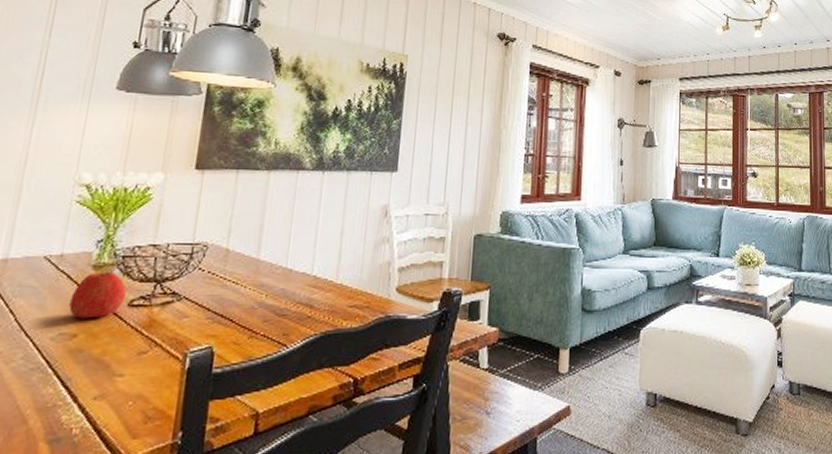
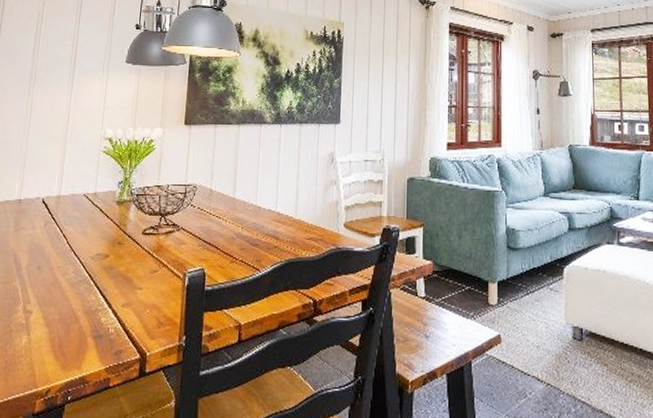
apple: present [69,272,127,319] -> none [102,207,141,243]

